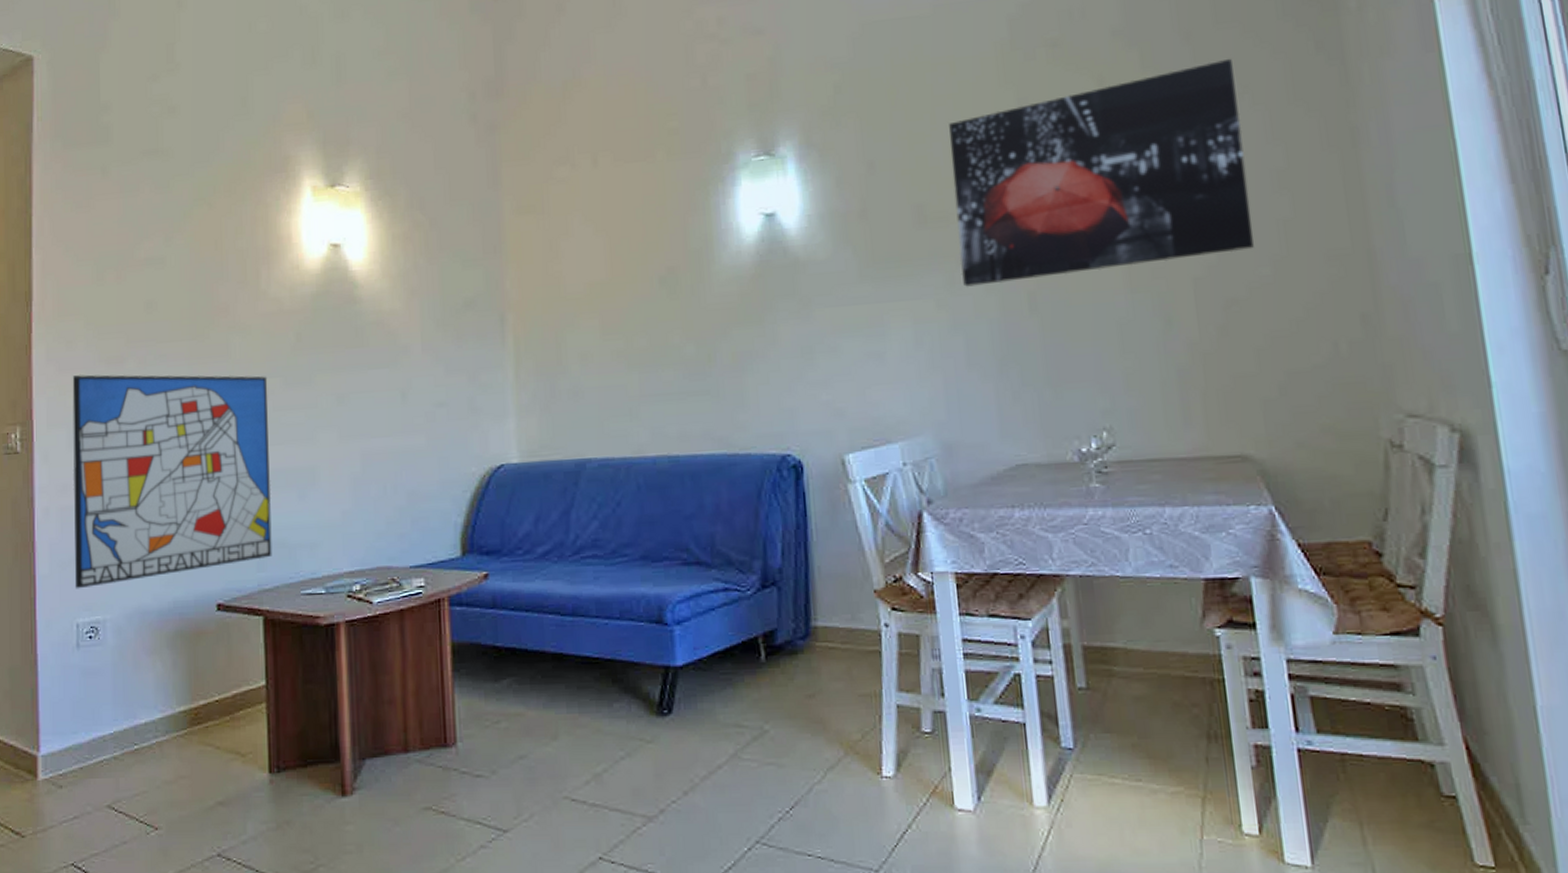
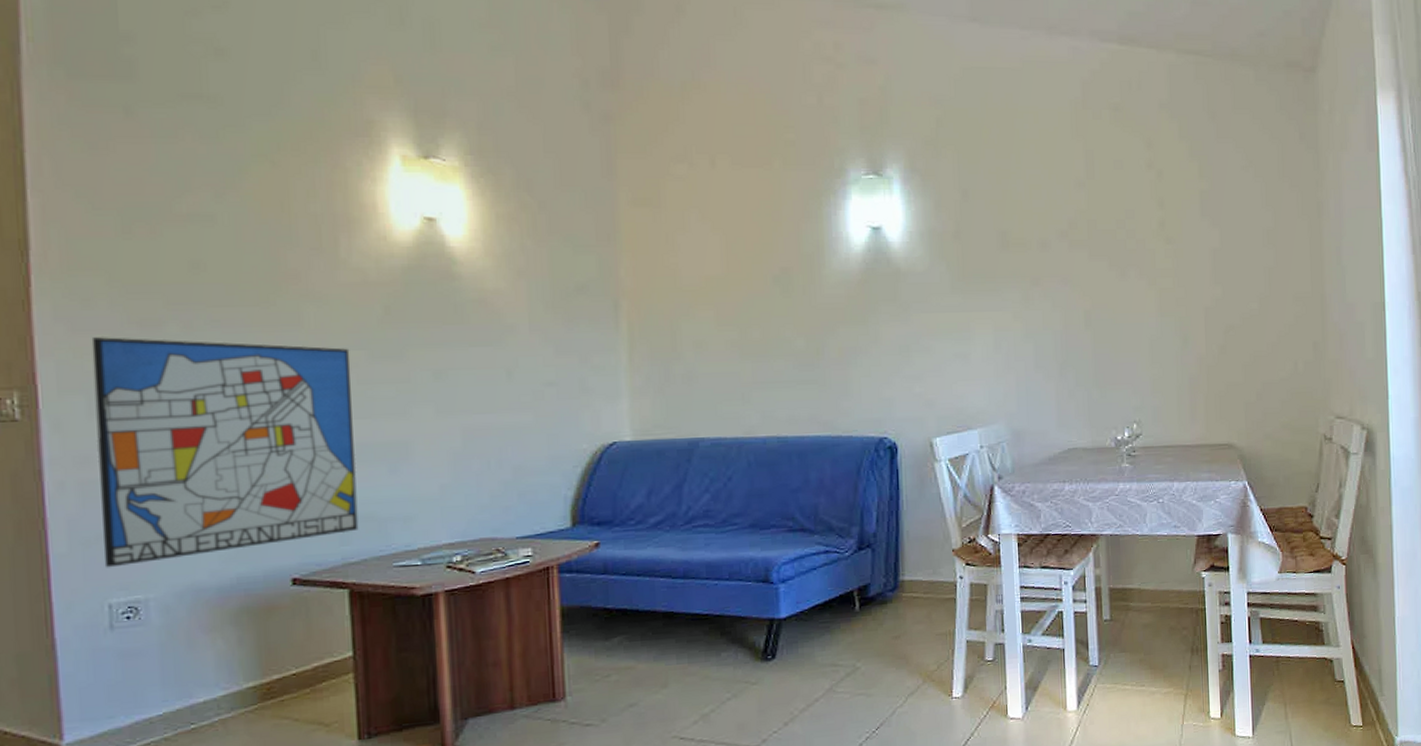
wall art: present [949,58,1254,287] -> none [1030,138,1248,303]

